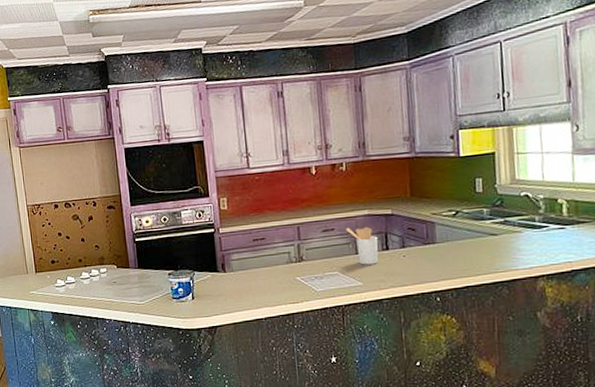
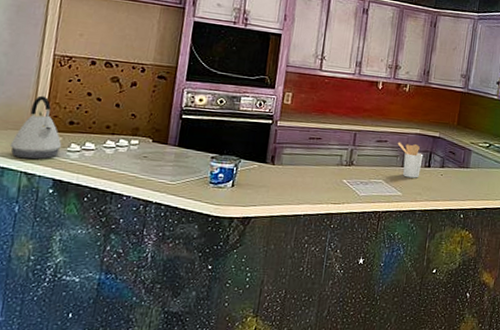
kettle: none [15,242,51,298] -> present [9,95,62,160]

